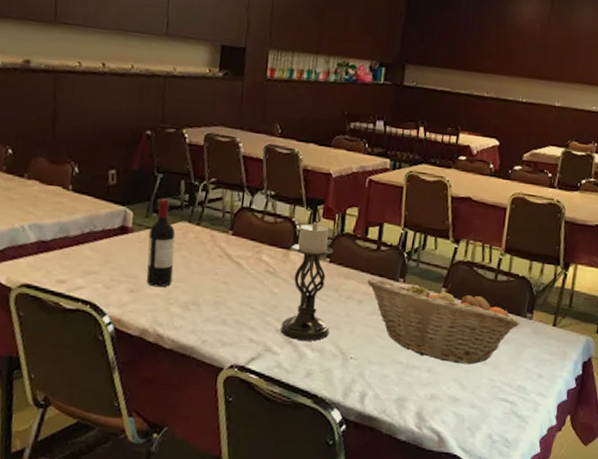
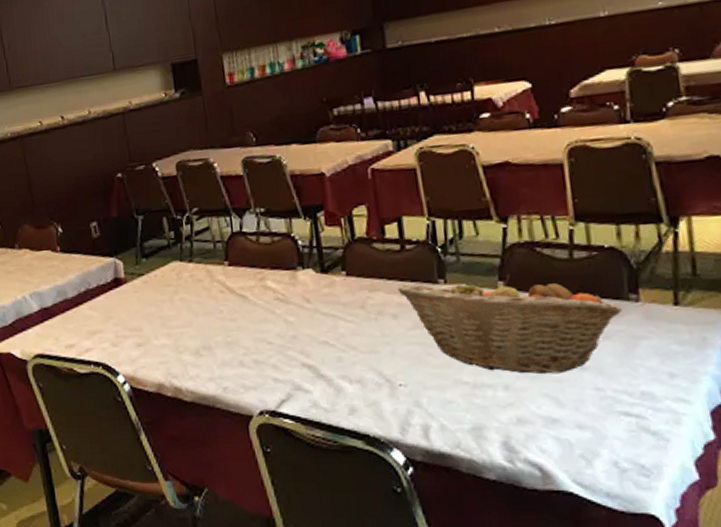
wine bottle: present [146,198,176,288] -> none [142,240,178,337]
candle holder: present [280,222,334,341] -> none [298,232,366,373]

